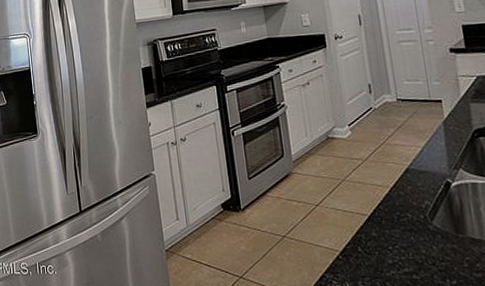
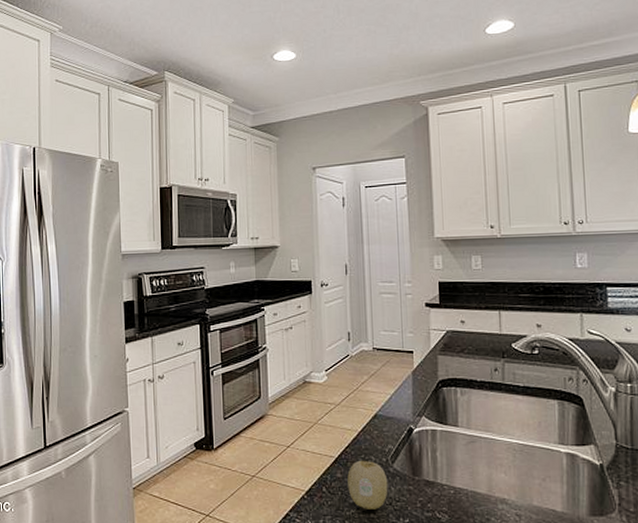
fruit: none [383,217,430,270] -> present [347,460,388,509]

